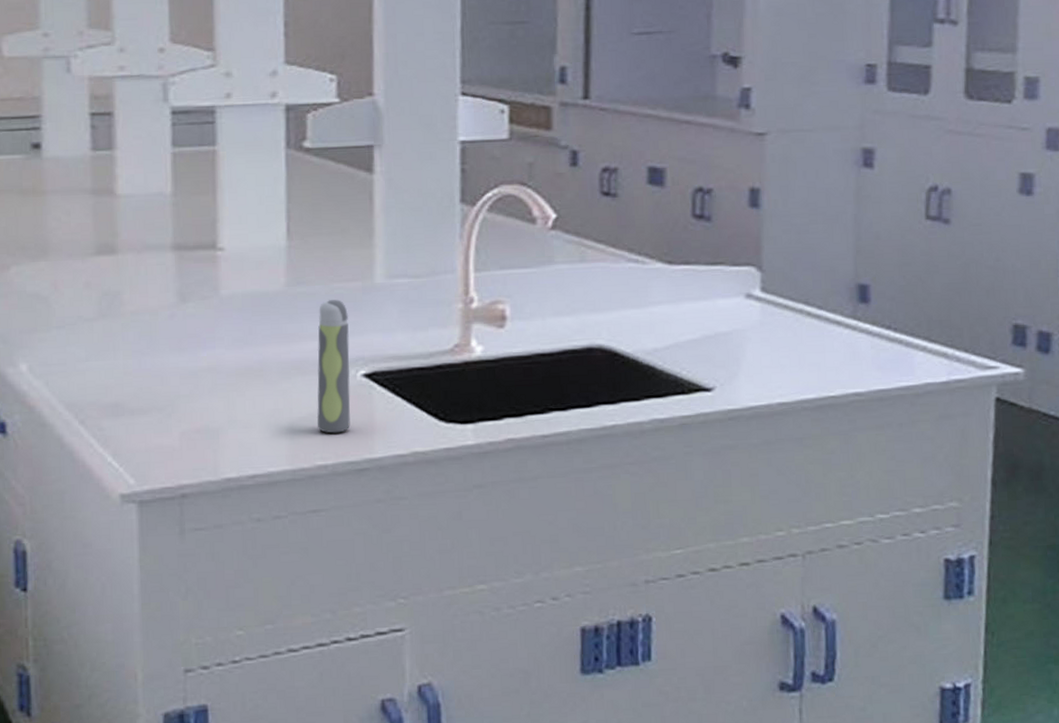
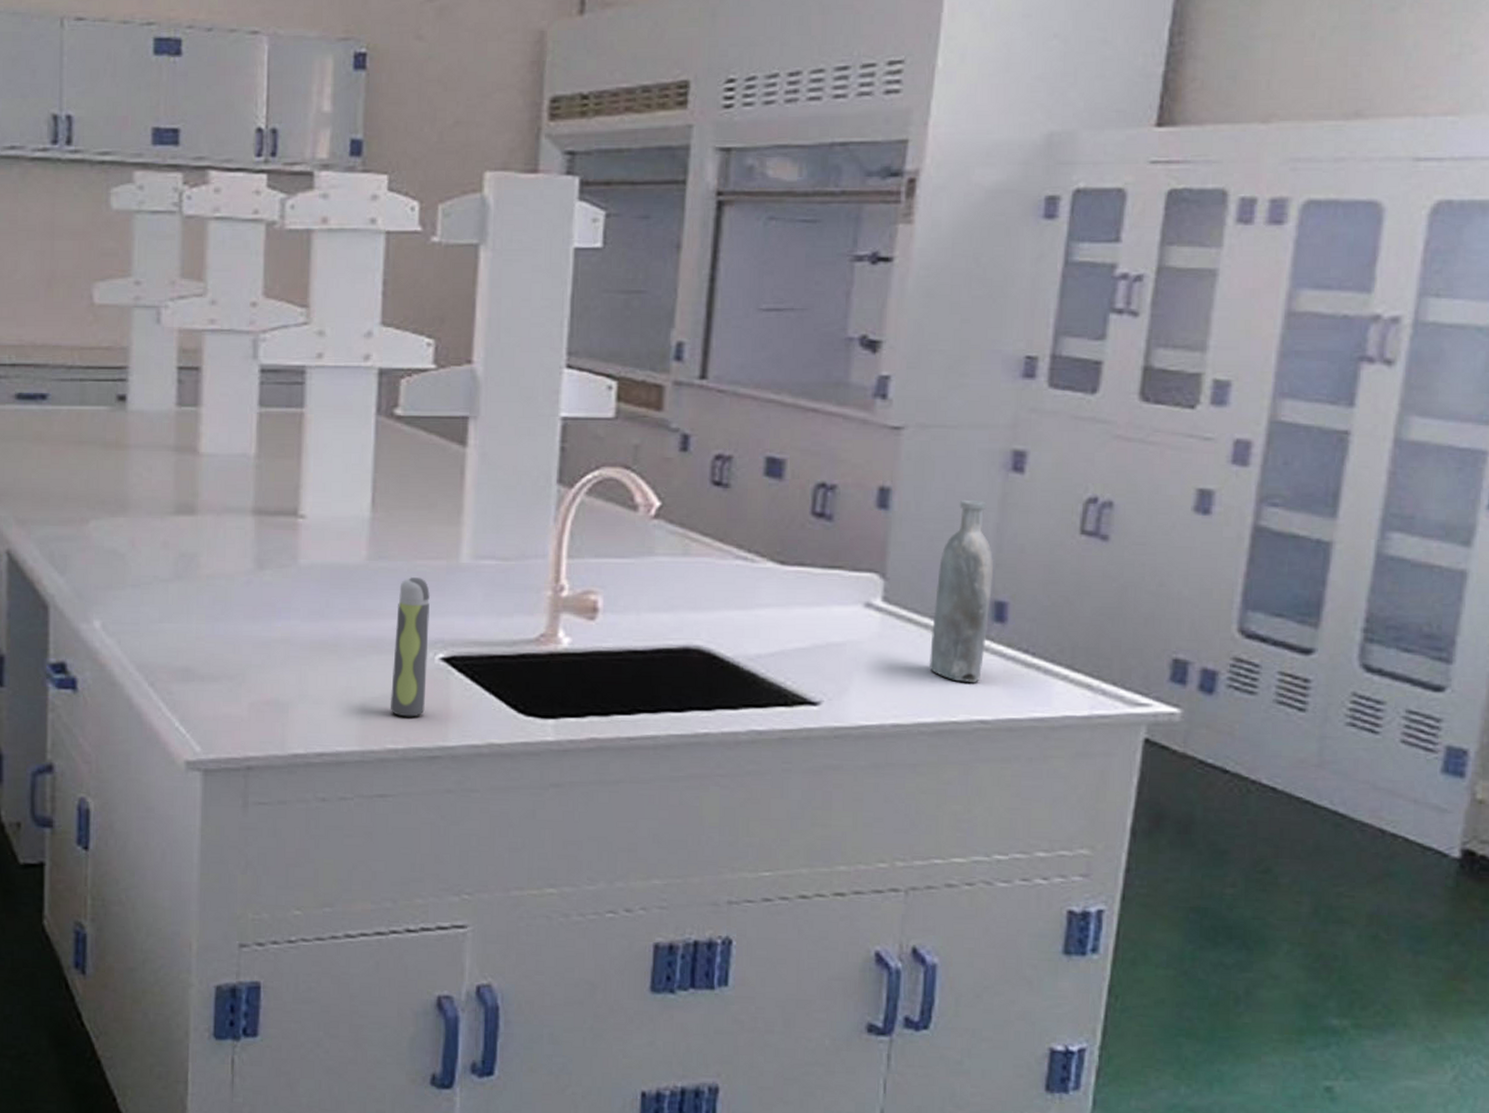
bottle: none [805,195,855,360] -> present [928,500,993,683]

